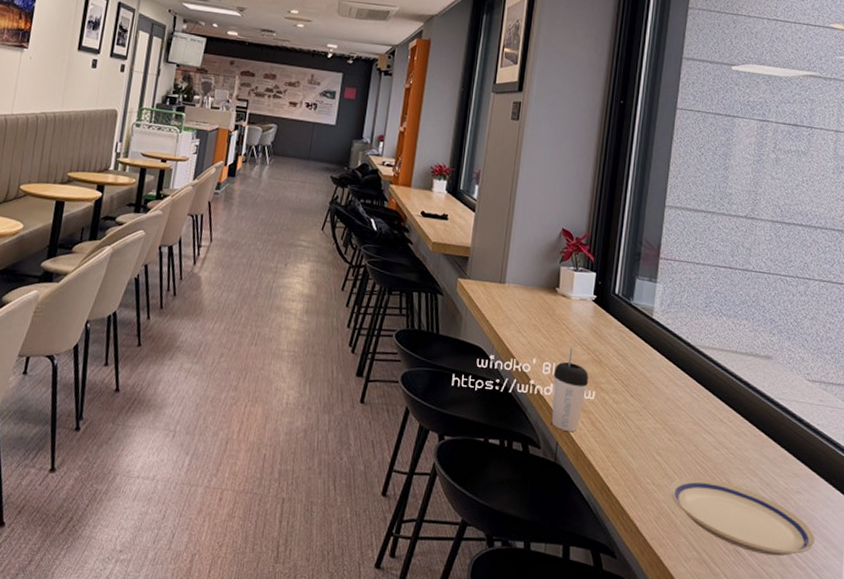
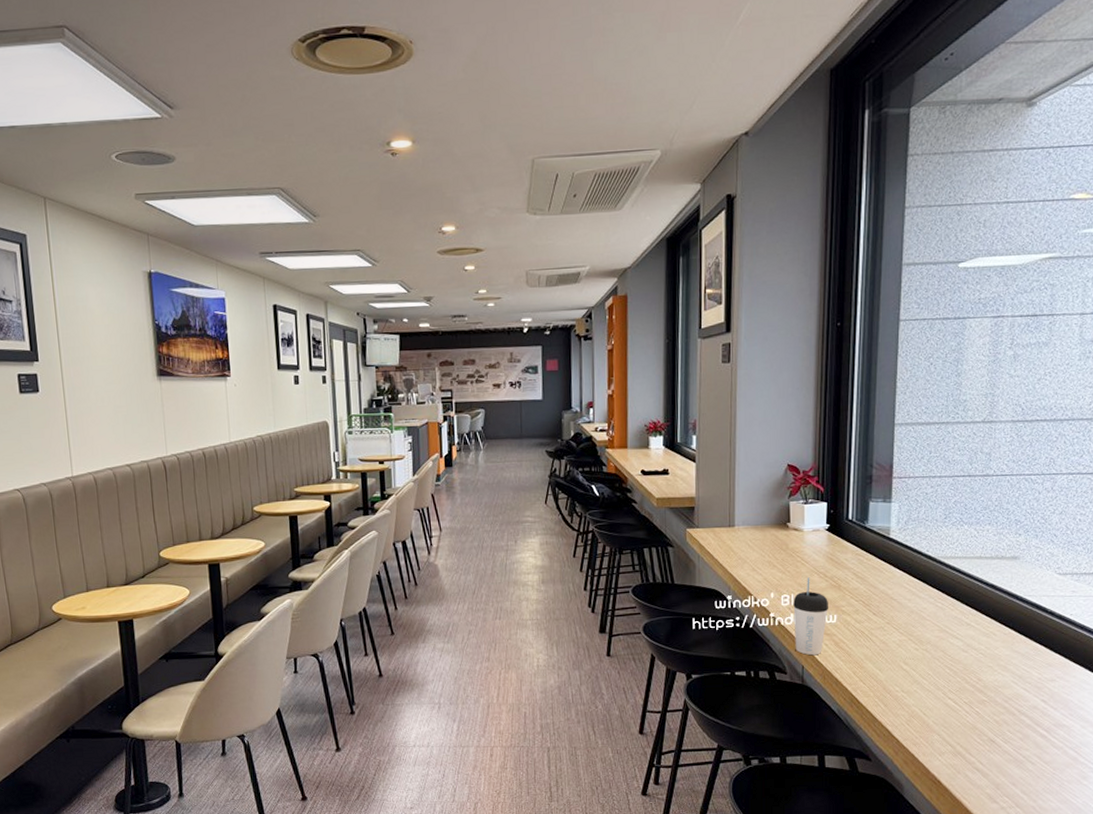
plate: present [670,477,816,556] -> none [920,679,1072,741]

